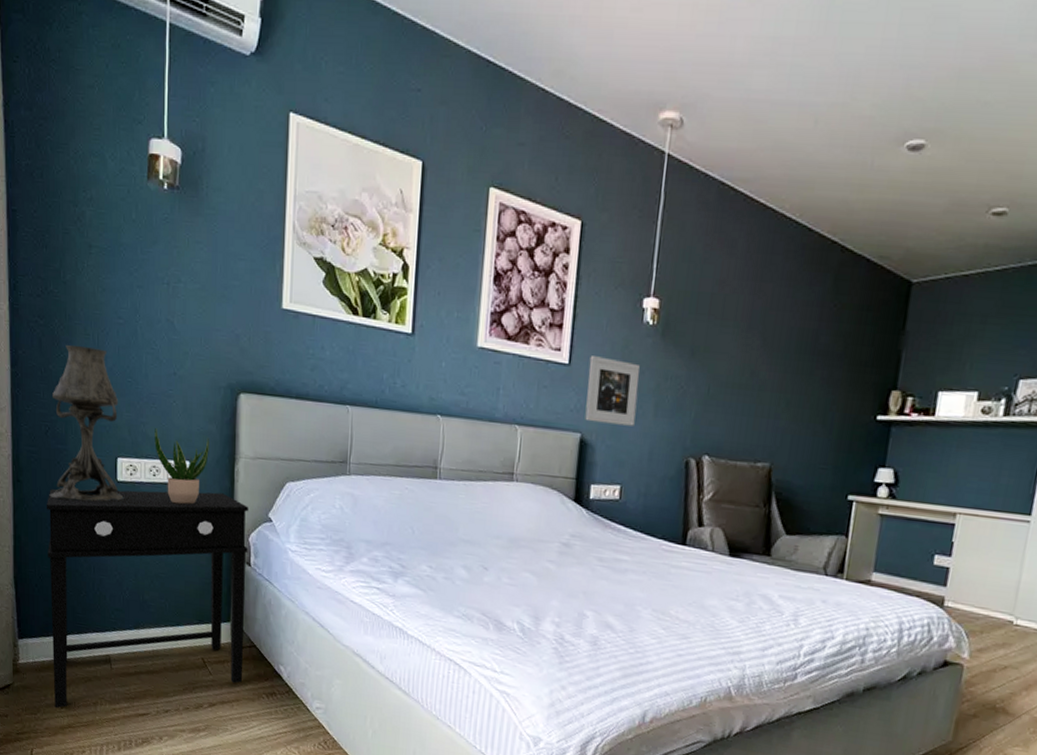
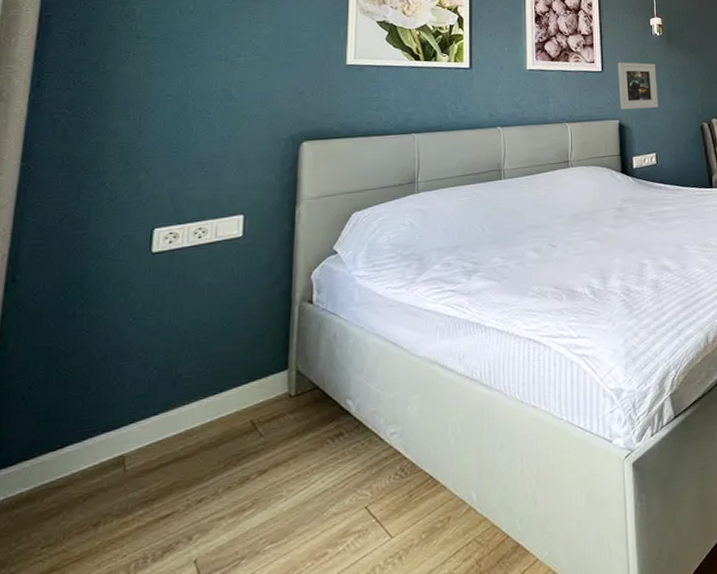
side table: present [47,488,248,708] -> none [31,238,311,552]
table lamp: present [49,345,124,502] -> none [56,127,161,291]
potted plant: present [155,428,209,505] -> none [202,188,267,261]

